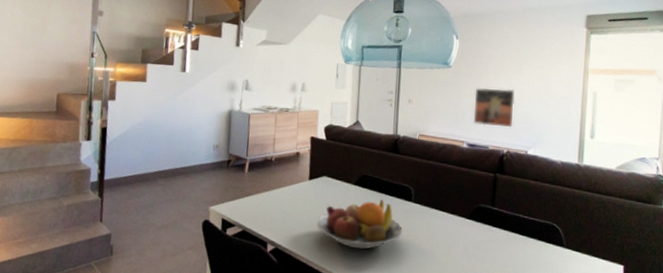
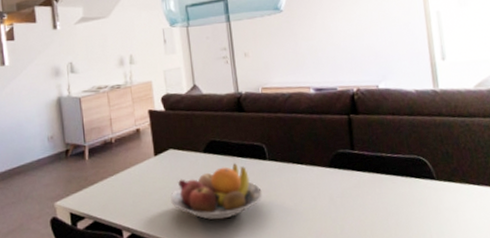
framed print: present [473,87,515,128] -> none [312,23,359,67]

